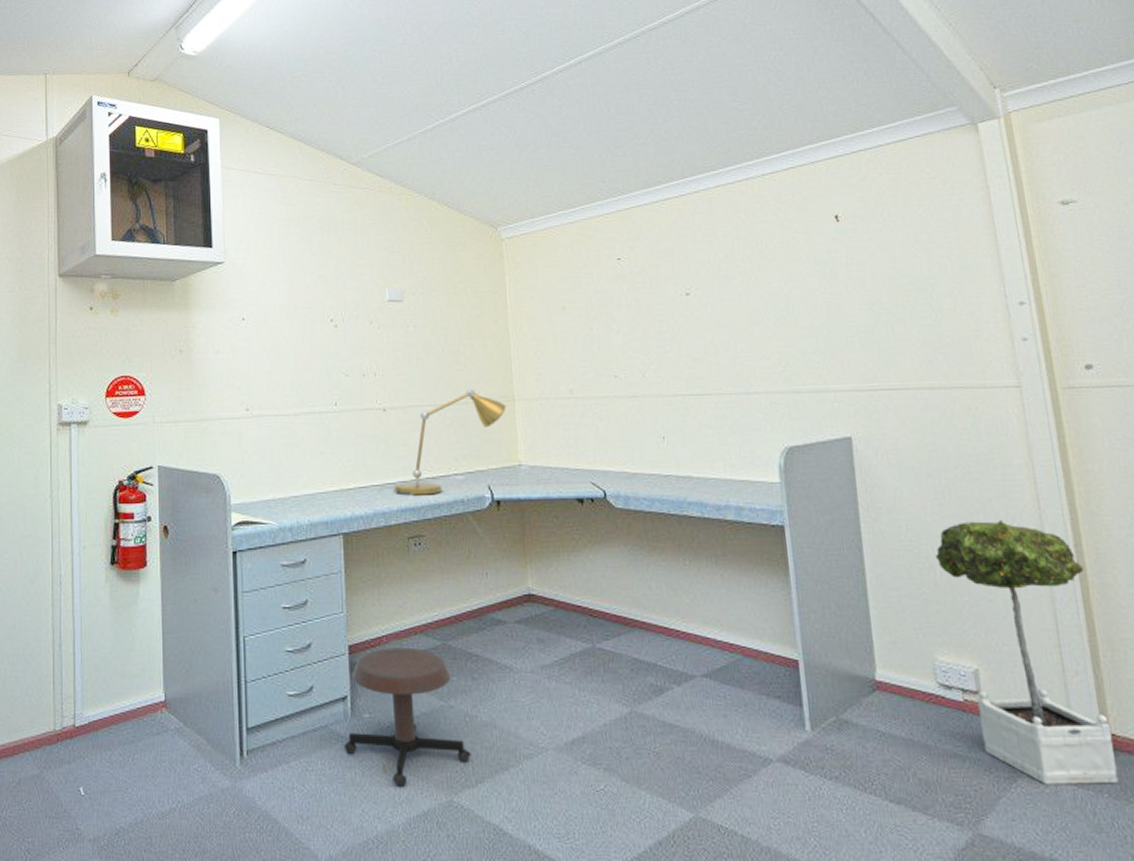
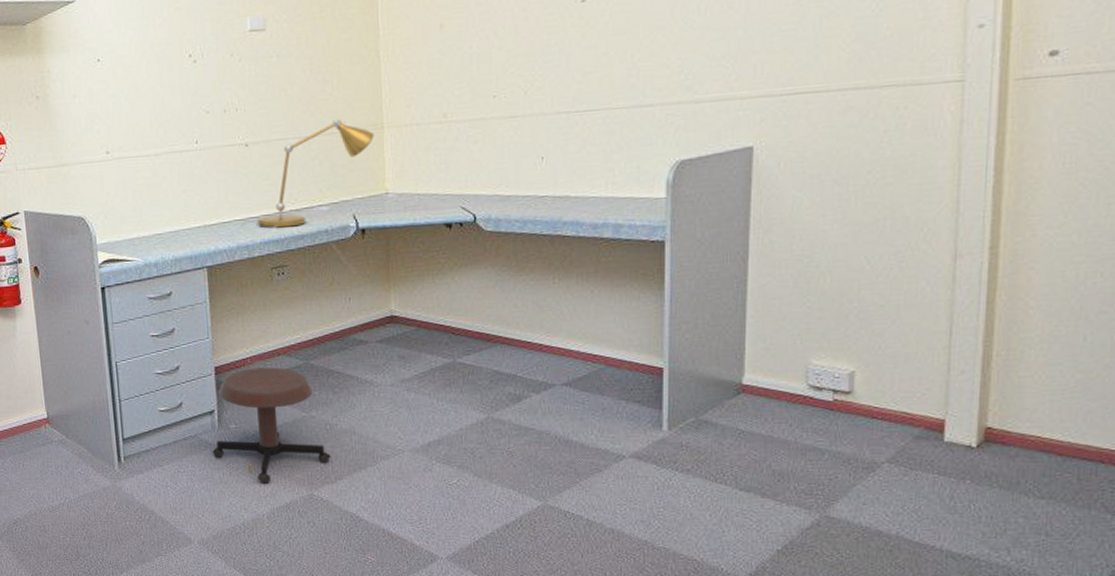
potted tree: present [935,519,1118,785] -> none [827,224,995,473]

